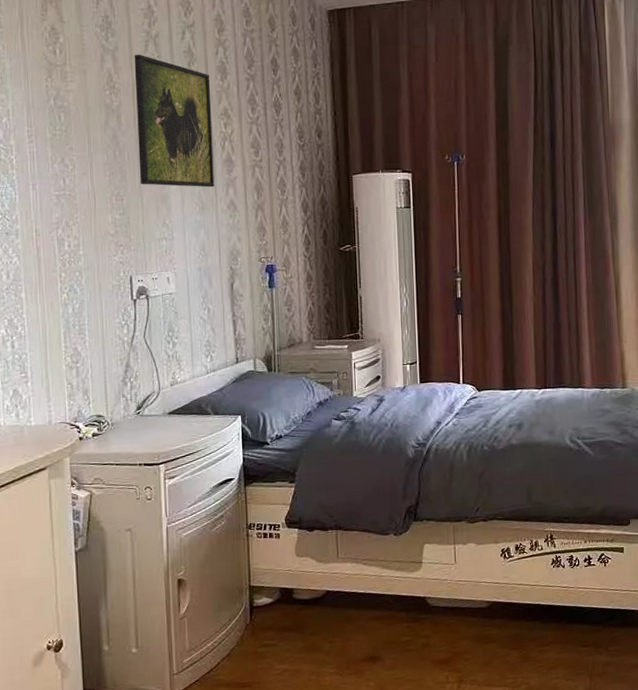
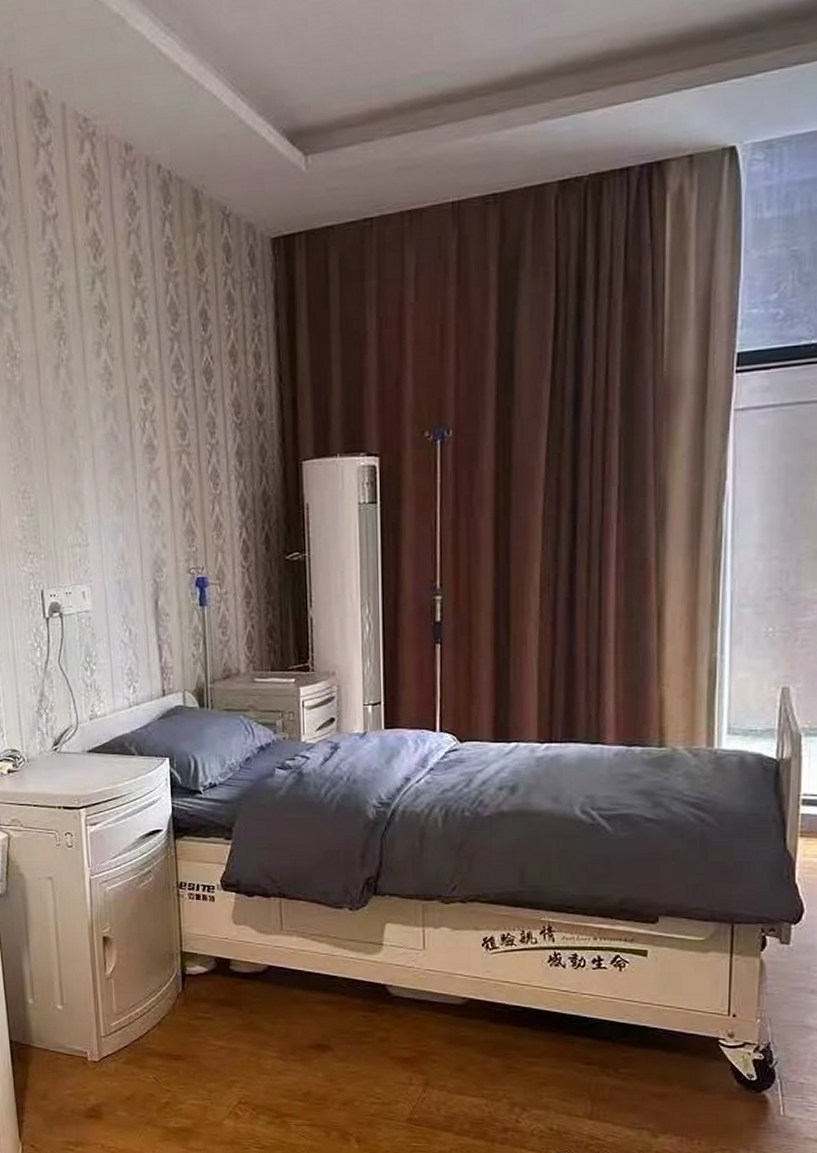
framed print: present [134,54,215,188] -> none [36,313,134,481]

